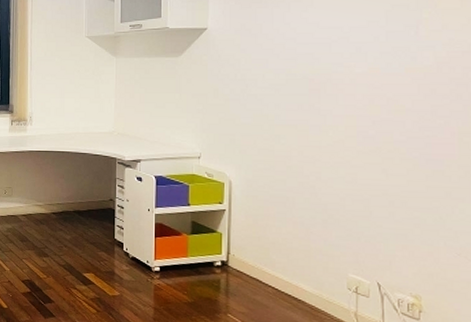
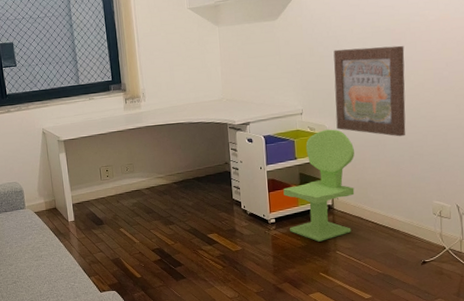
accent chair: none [172,178,257,300] -> present [283,129,355,242]
wall art: none [238,94,324,196] -> present [333,45,406,137]

